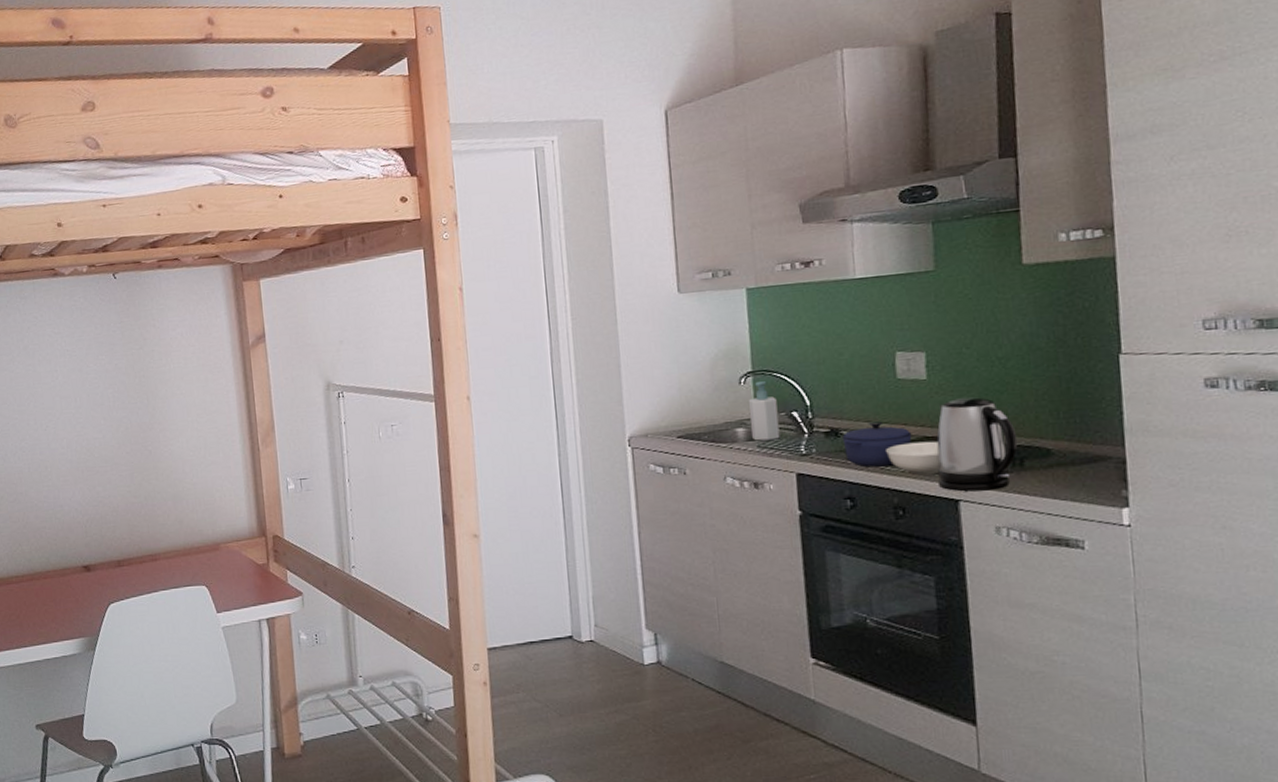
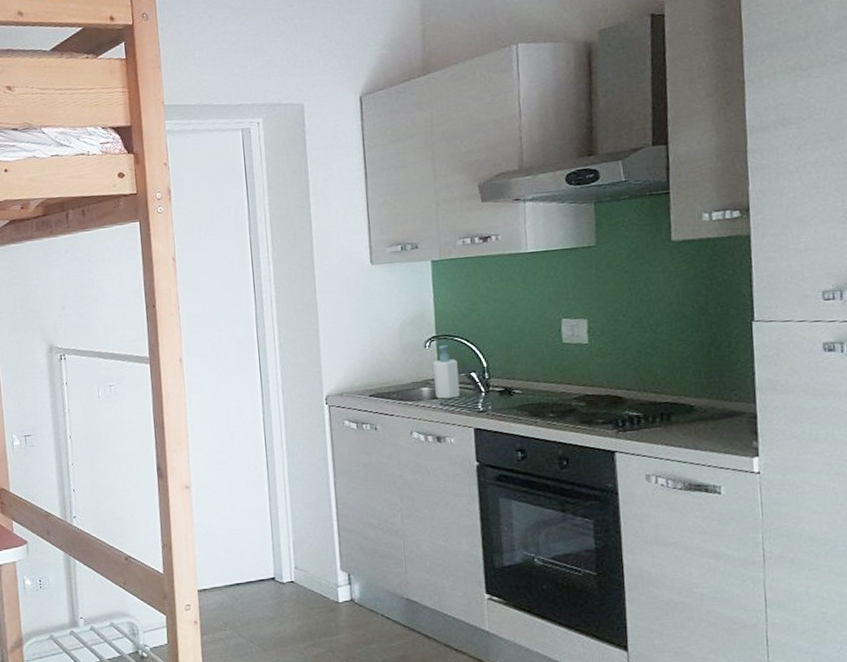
cooking pot: present [842,420,912,468] -> none [514,380,575,423]
bowl: present [884,441,940,477] -> none [551,398,599,431]
kettle: present [936,396,1018,493] -> none [596,359,666,445]

